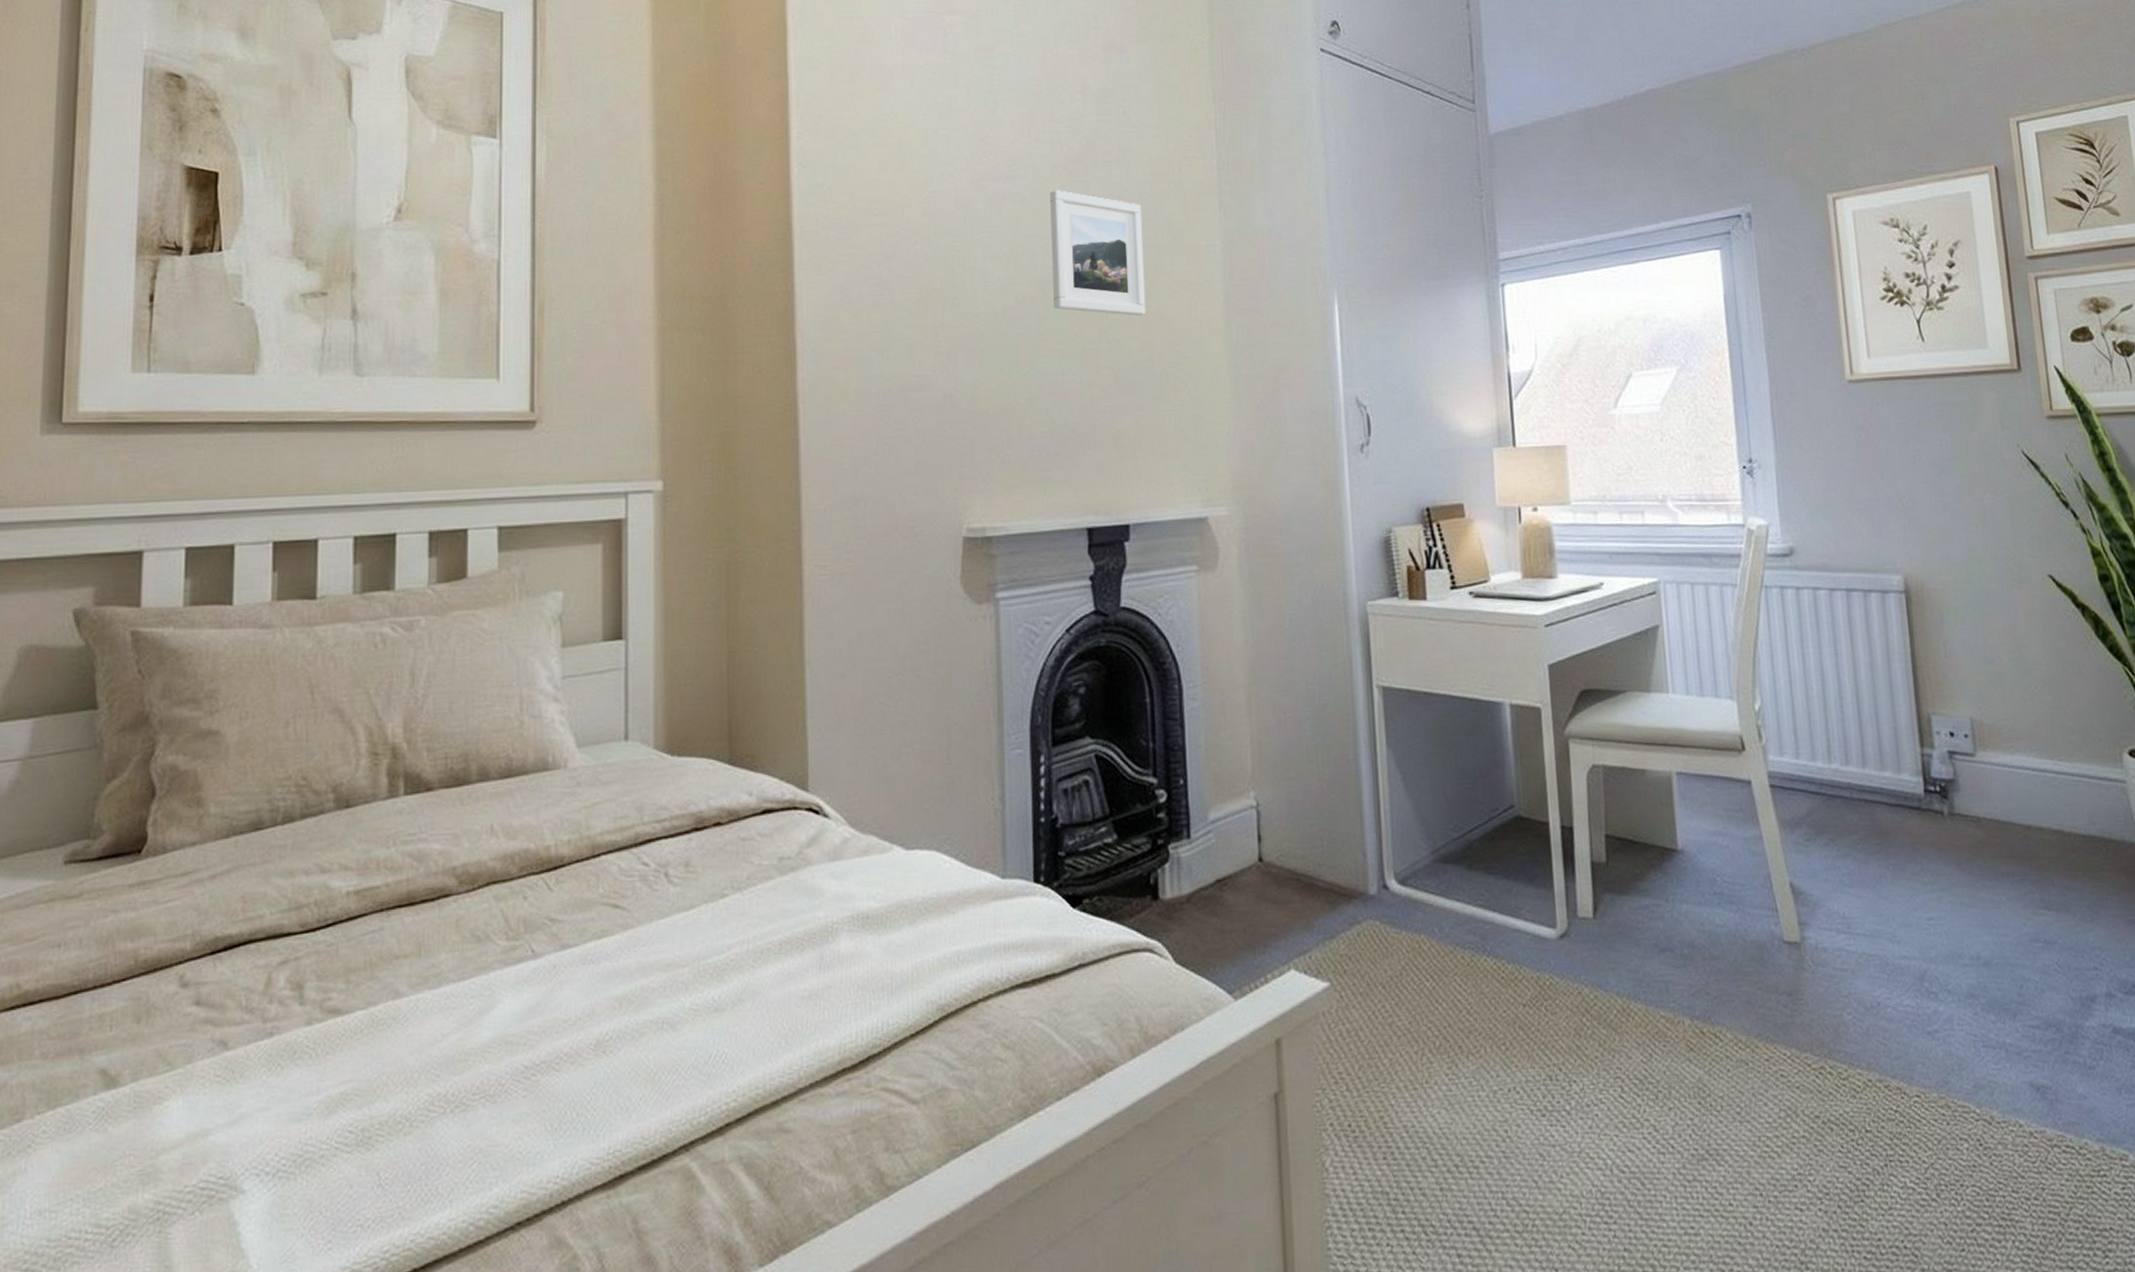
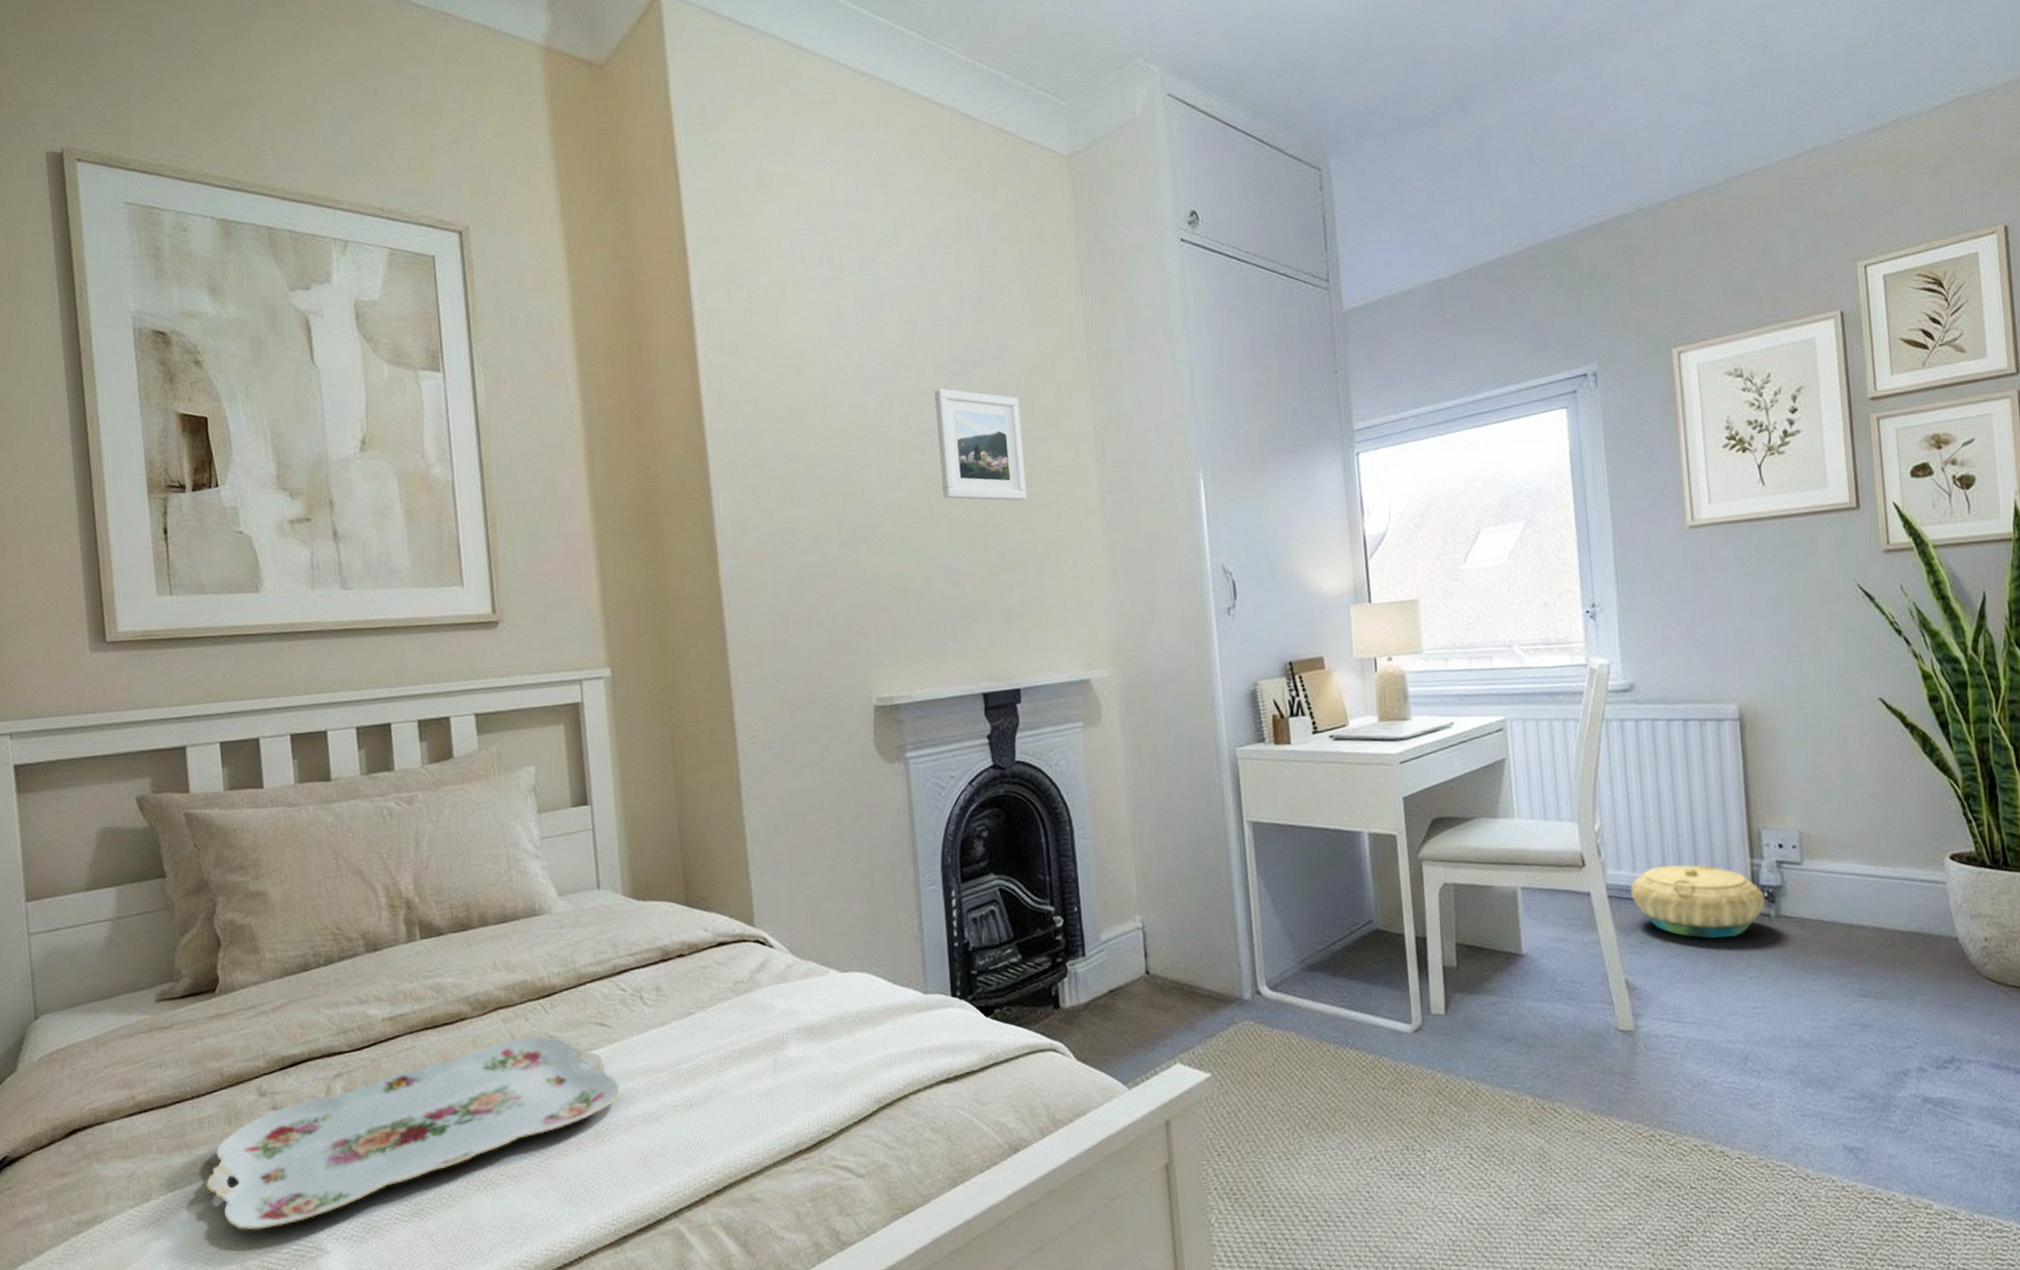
serving tray: none [96,919,632,1163] -> present [205,1036,621,1231]
basket: none [1793,752,1937,838] -> present [1630,864,1765,939]

